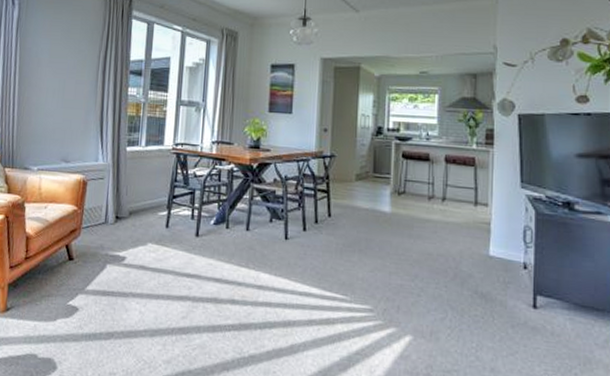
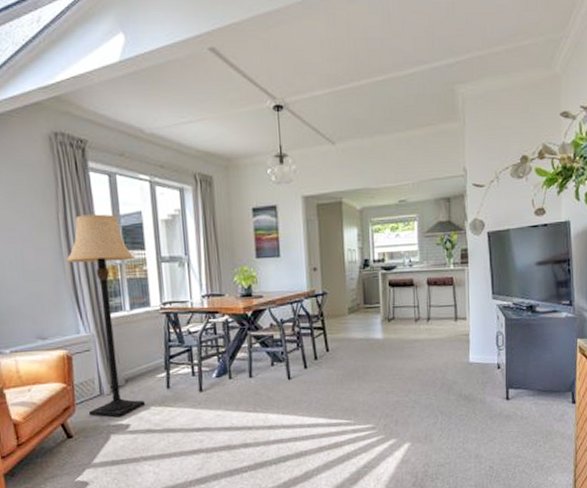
lamp: none [91,55,157,248] -> present [65,214,145,417]

